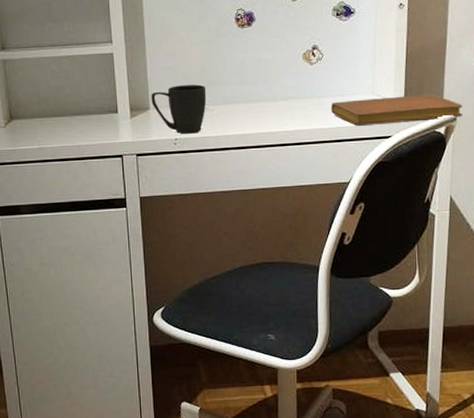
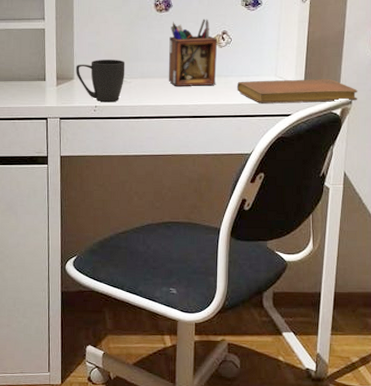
desk organizer: none [254,33,308,112] -> present [168,19,218,87]

